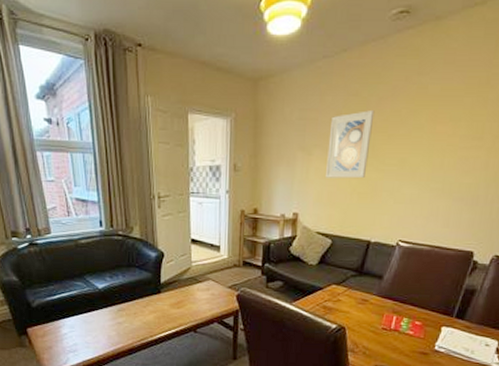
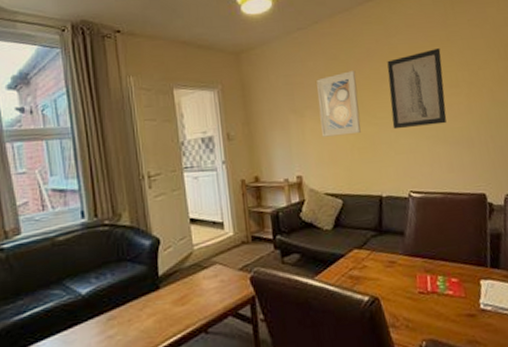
wall art: none [399,93,475,178] -> present [387,48,447,130]

